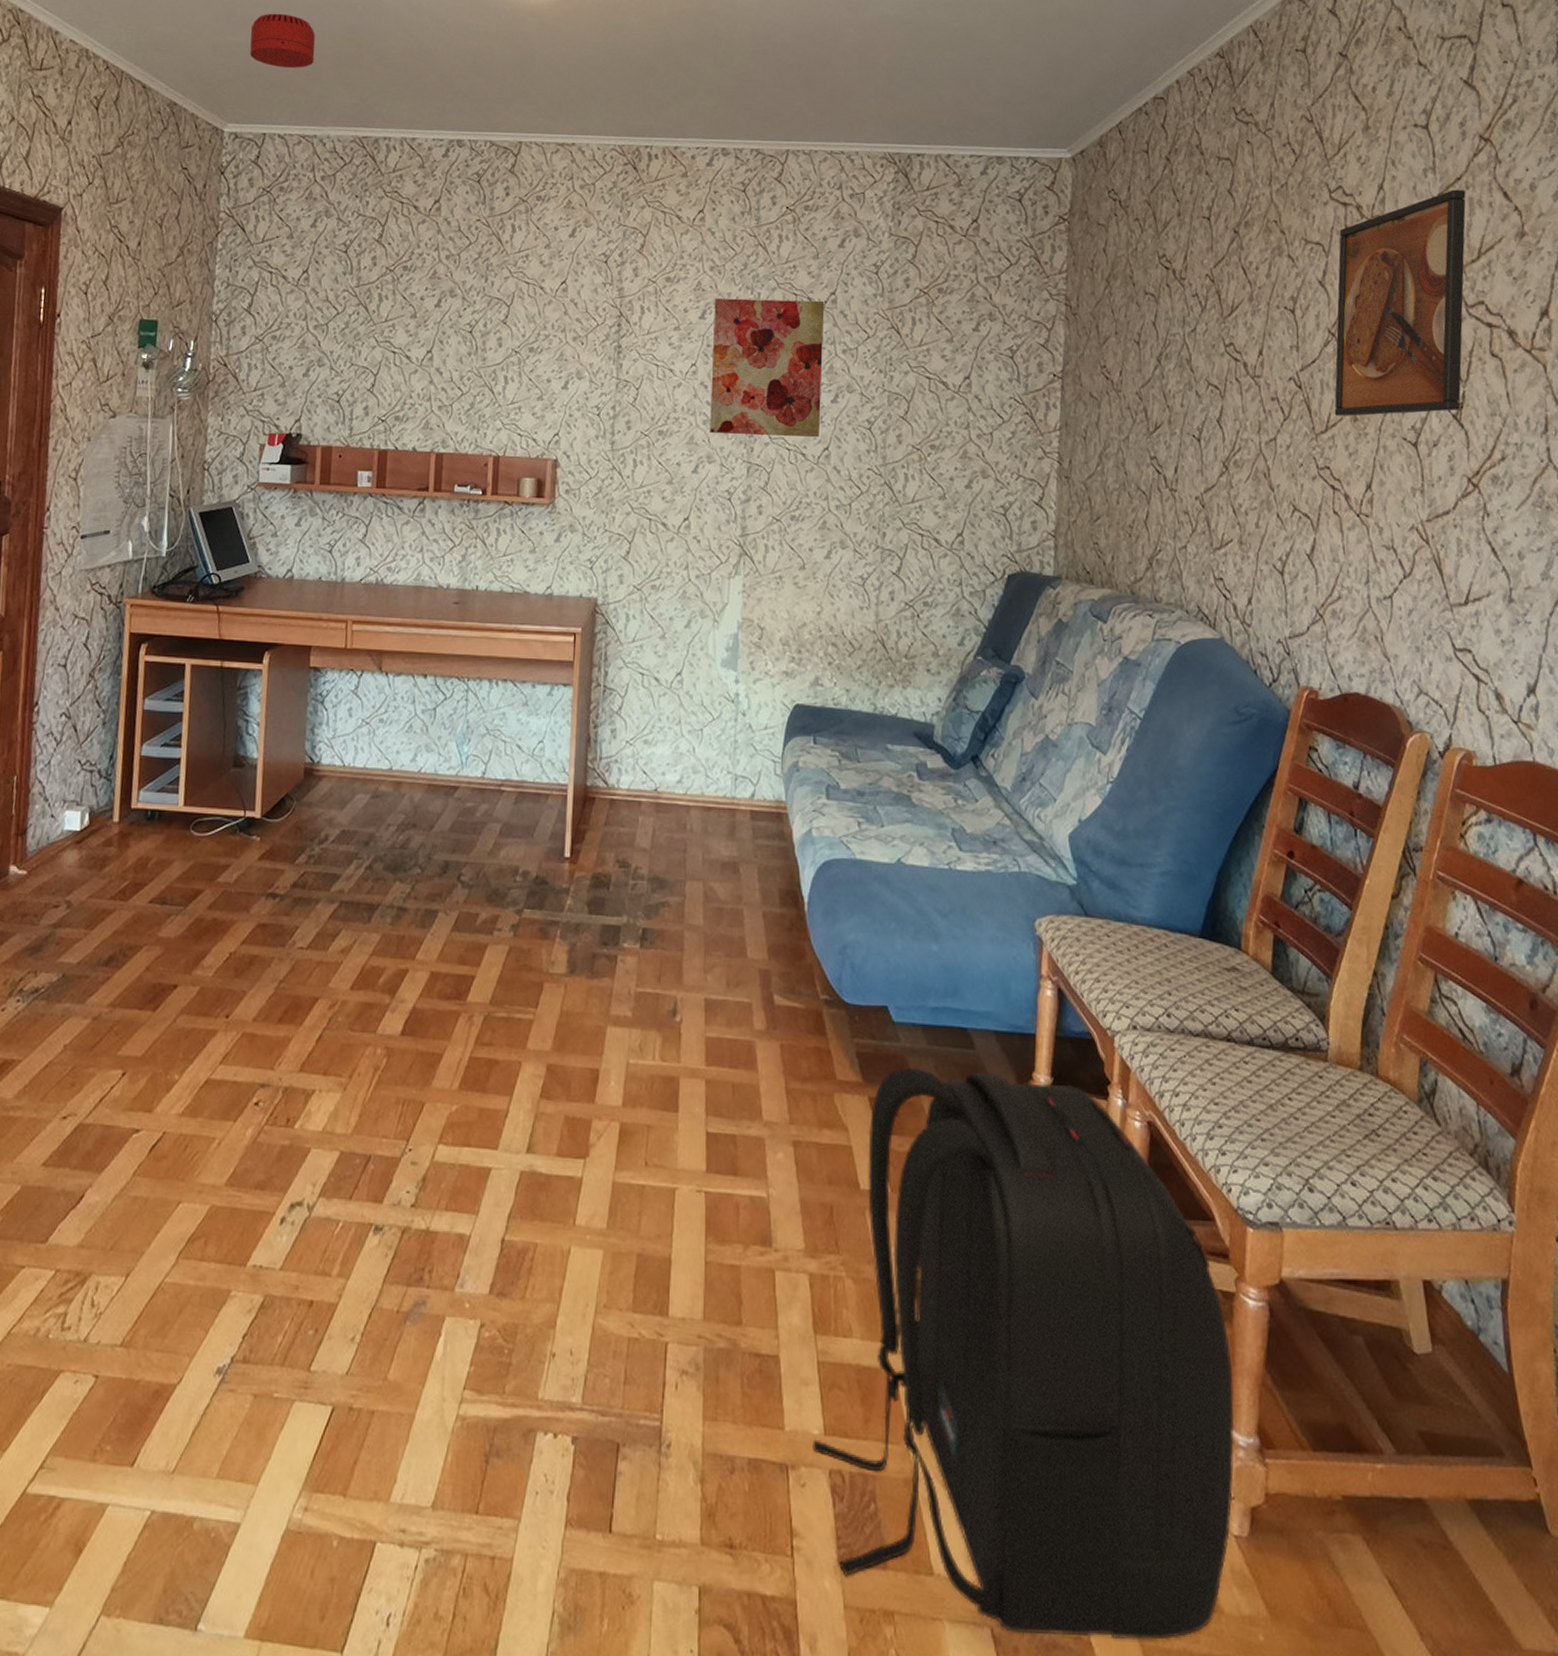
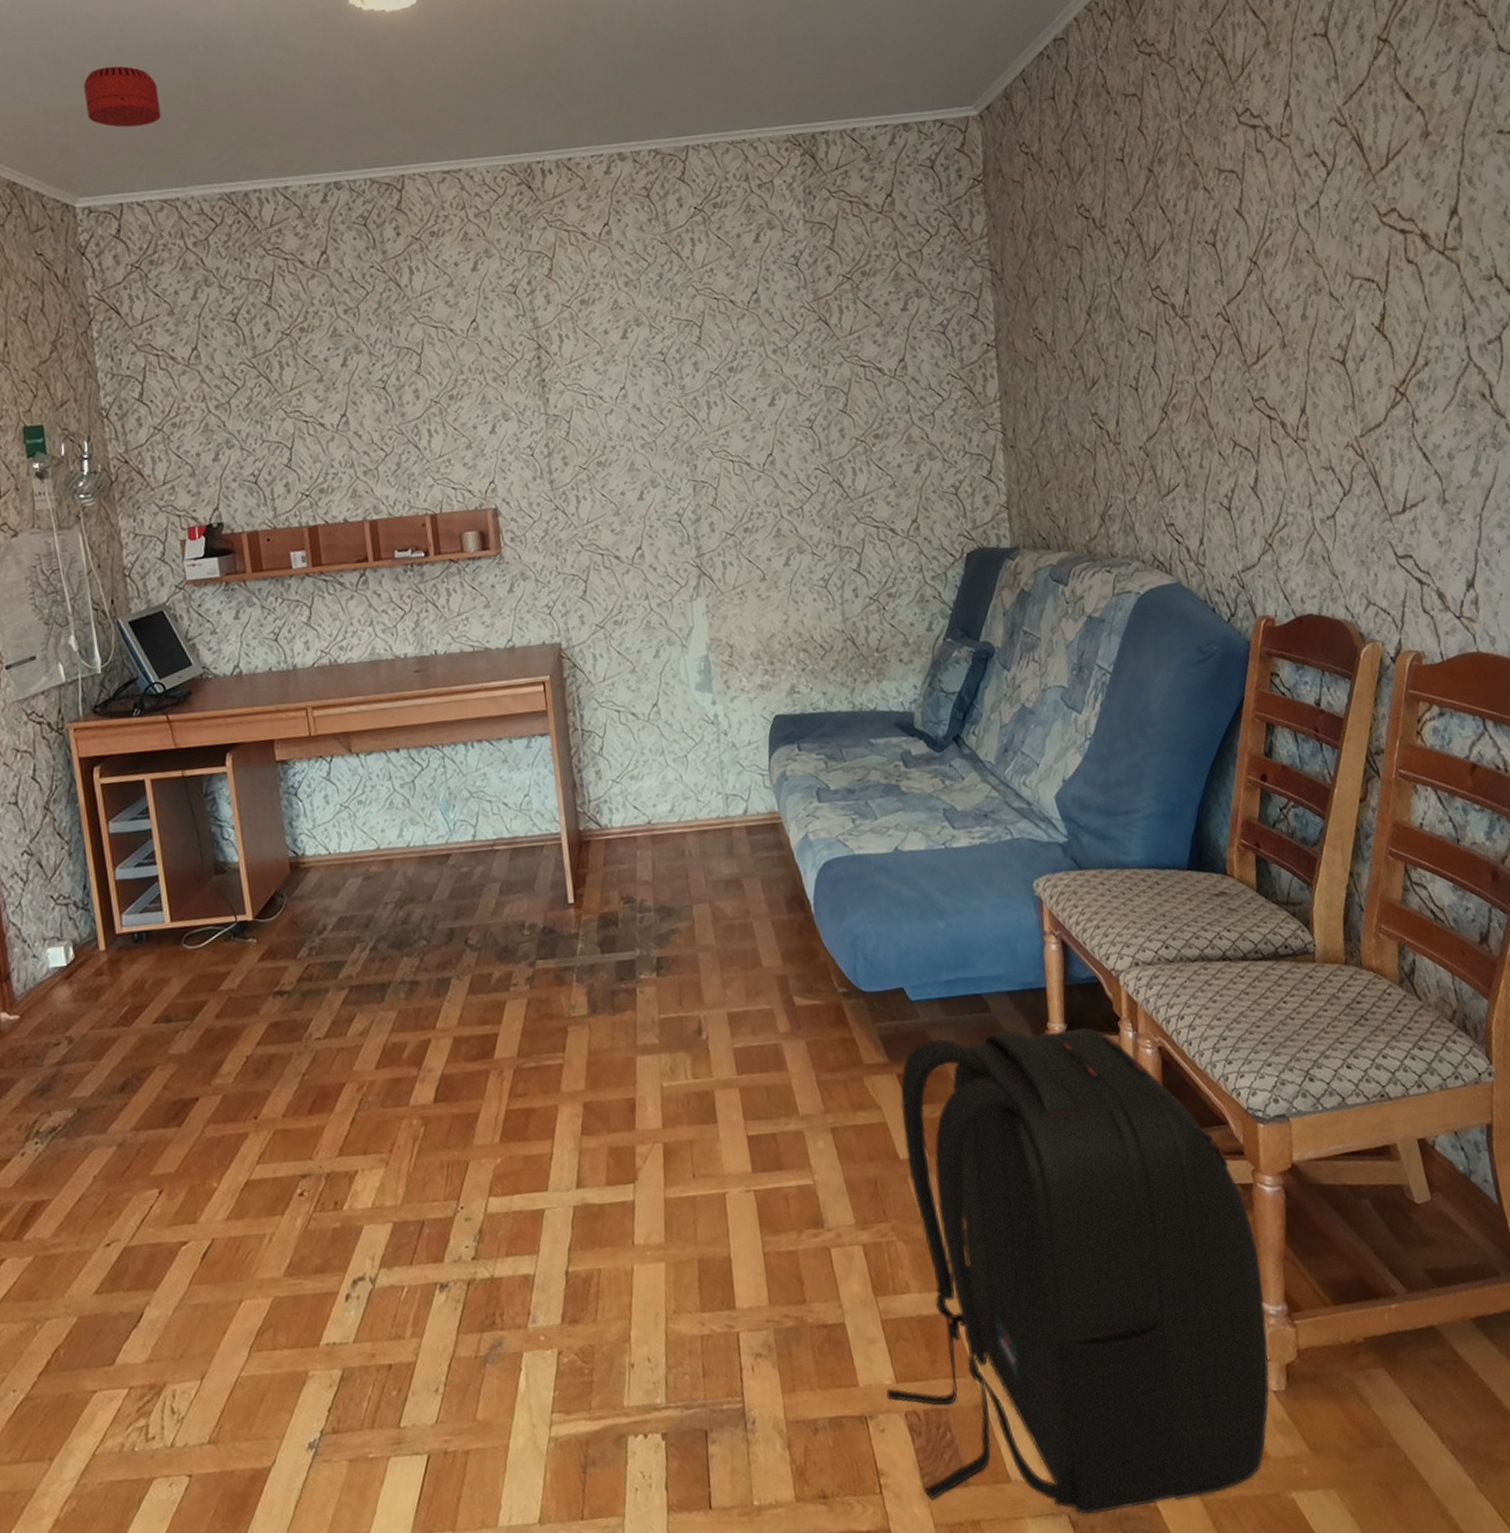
wall art: present [710,298,825,437] -> none [634,302,762,457]
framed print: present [1334,189,1466,417] -> none [1251,96,1383,345]

